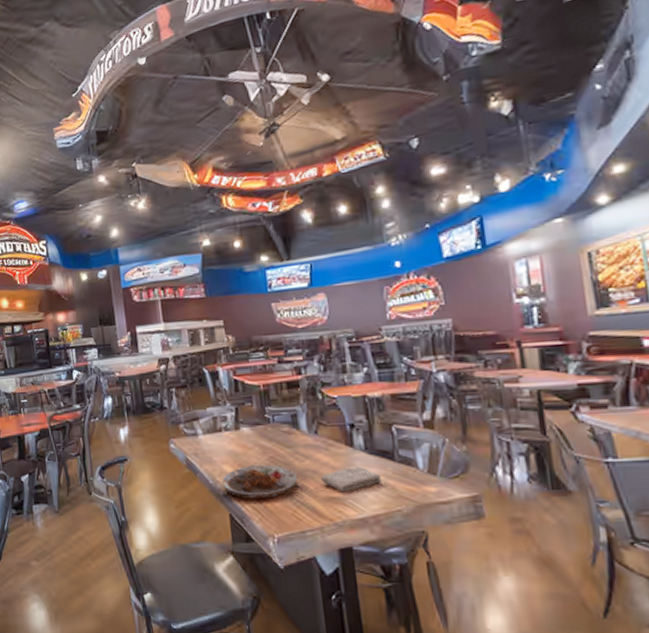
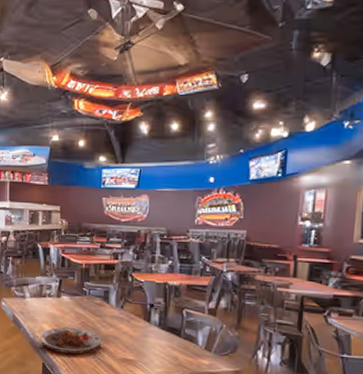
washcloth: present [320,466,382,492] -> none [119,337,168,357]

